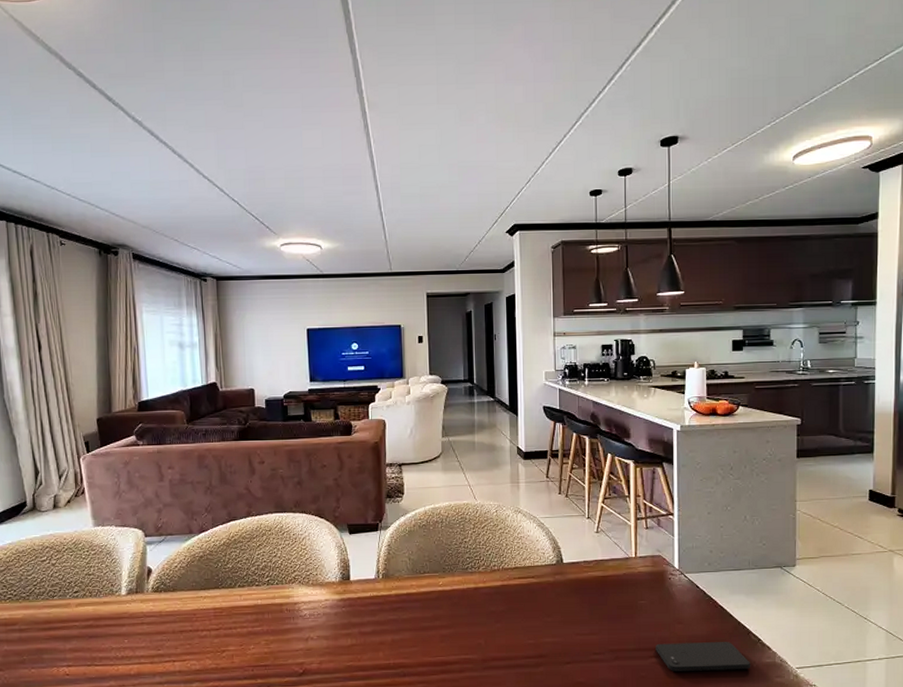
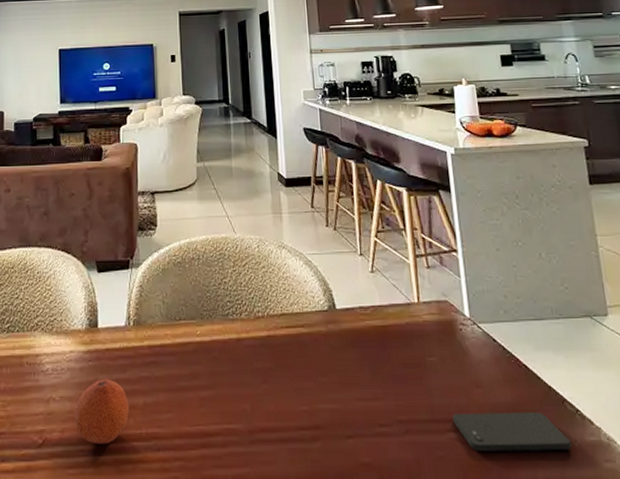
fruit: none [331,621,379,673] -> present [75,379,129,445]

